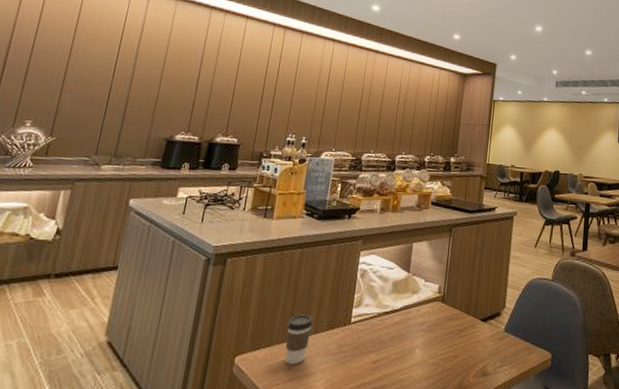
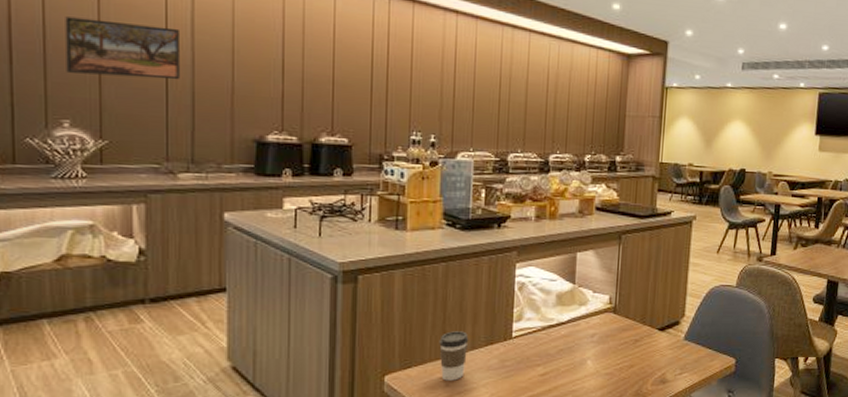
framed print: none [39,43,127,91] -> present [65,16,179,80]

